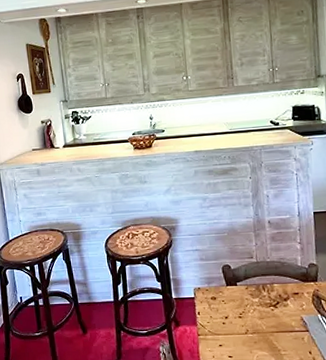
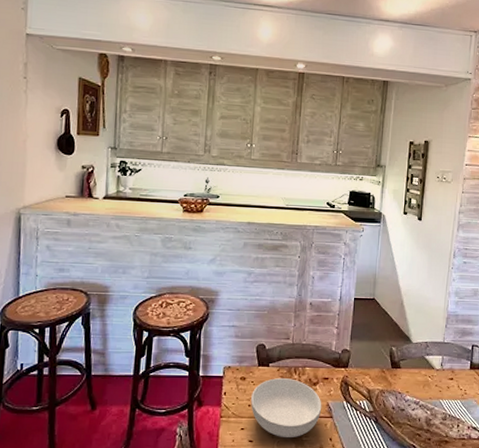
serving bowl: none [224,295,297,352] -> present [251,378,322,437]

